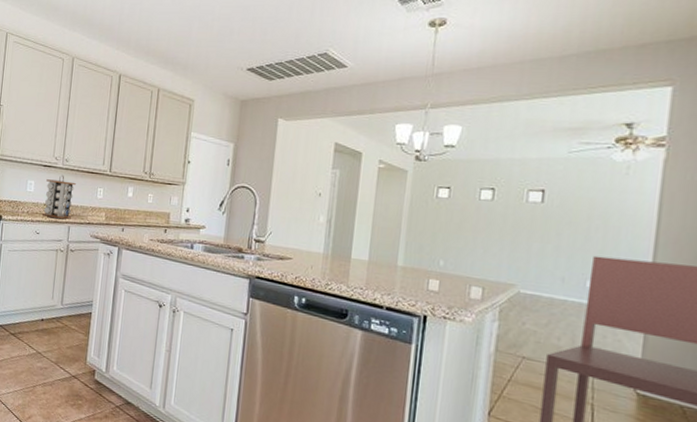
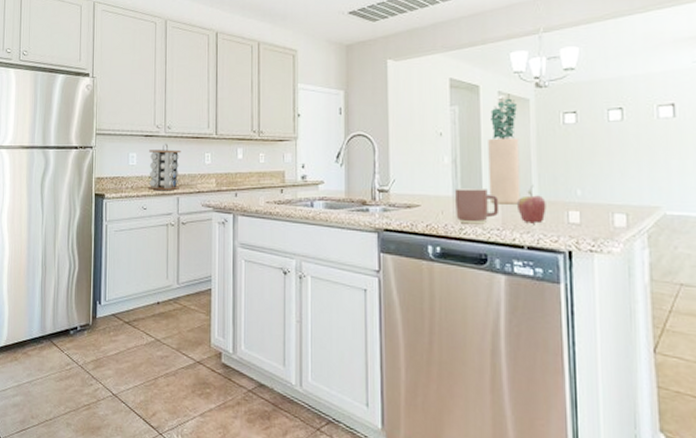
mug: none [324,247,366,282] -> present [454,187,500,224]
vase: none [357,163,395,268] -> present [488,94,521,205]
fruit: none [381,251,410,288] -> present [516,184,546,224]

